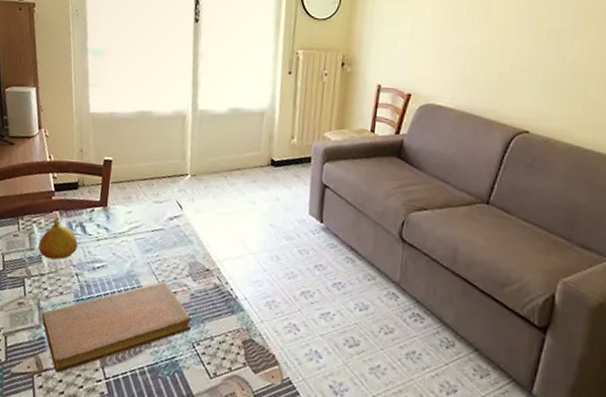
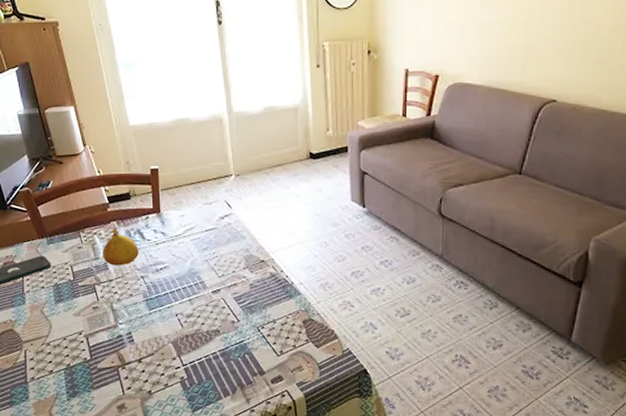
notebook: present [41,281,192,373] -> none [116,275,255,364]

